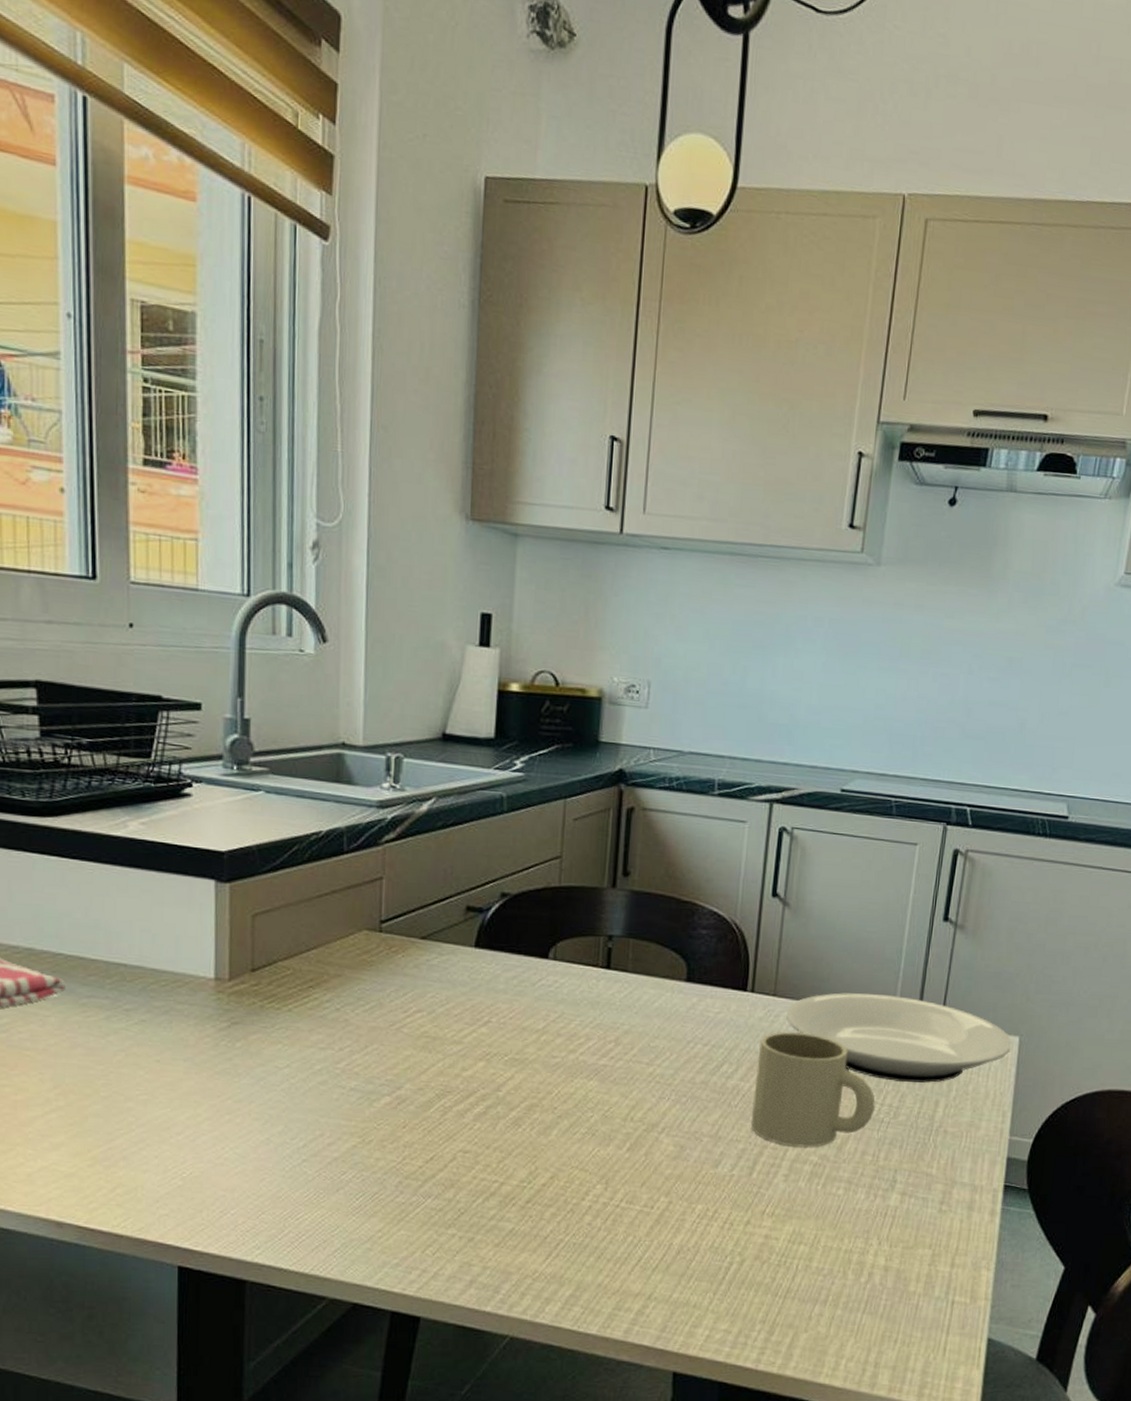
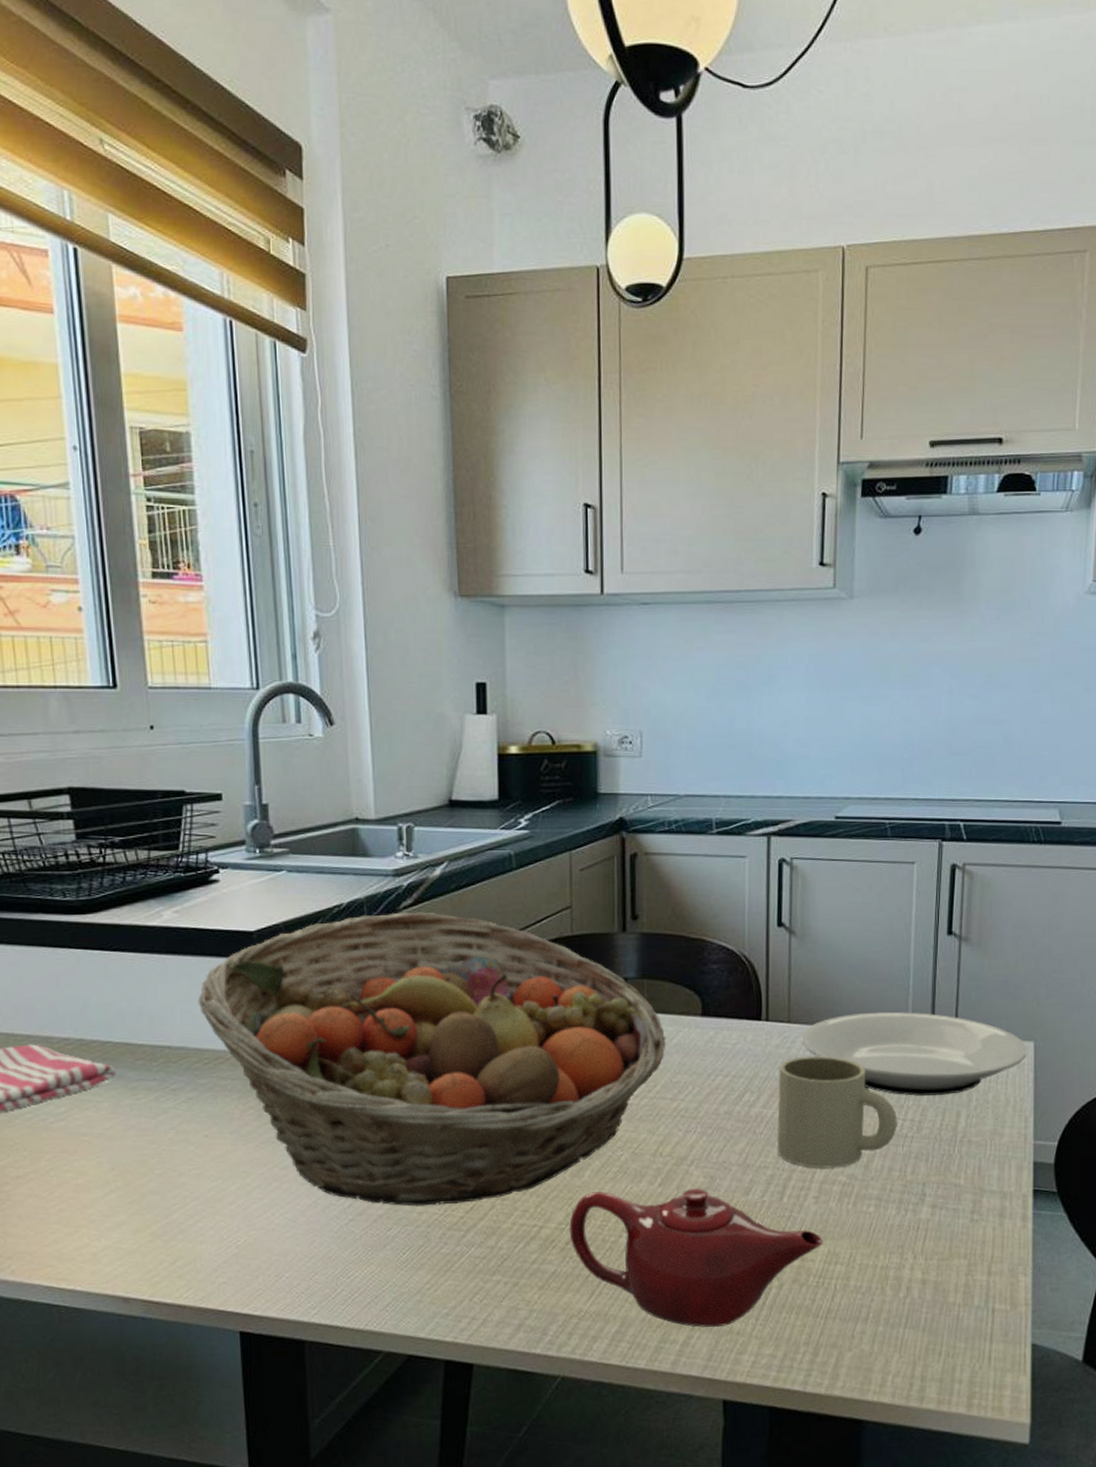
fruit basket: none [159,845,648,1153] -> present [198,912,666,1206]
teapot: none [531,1152,789,1299] -> present [569,1189,823,1328]

